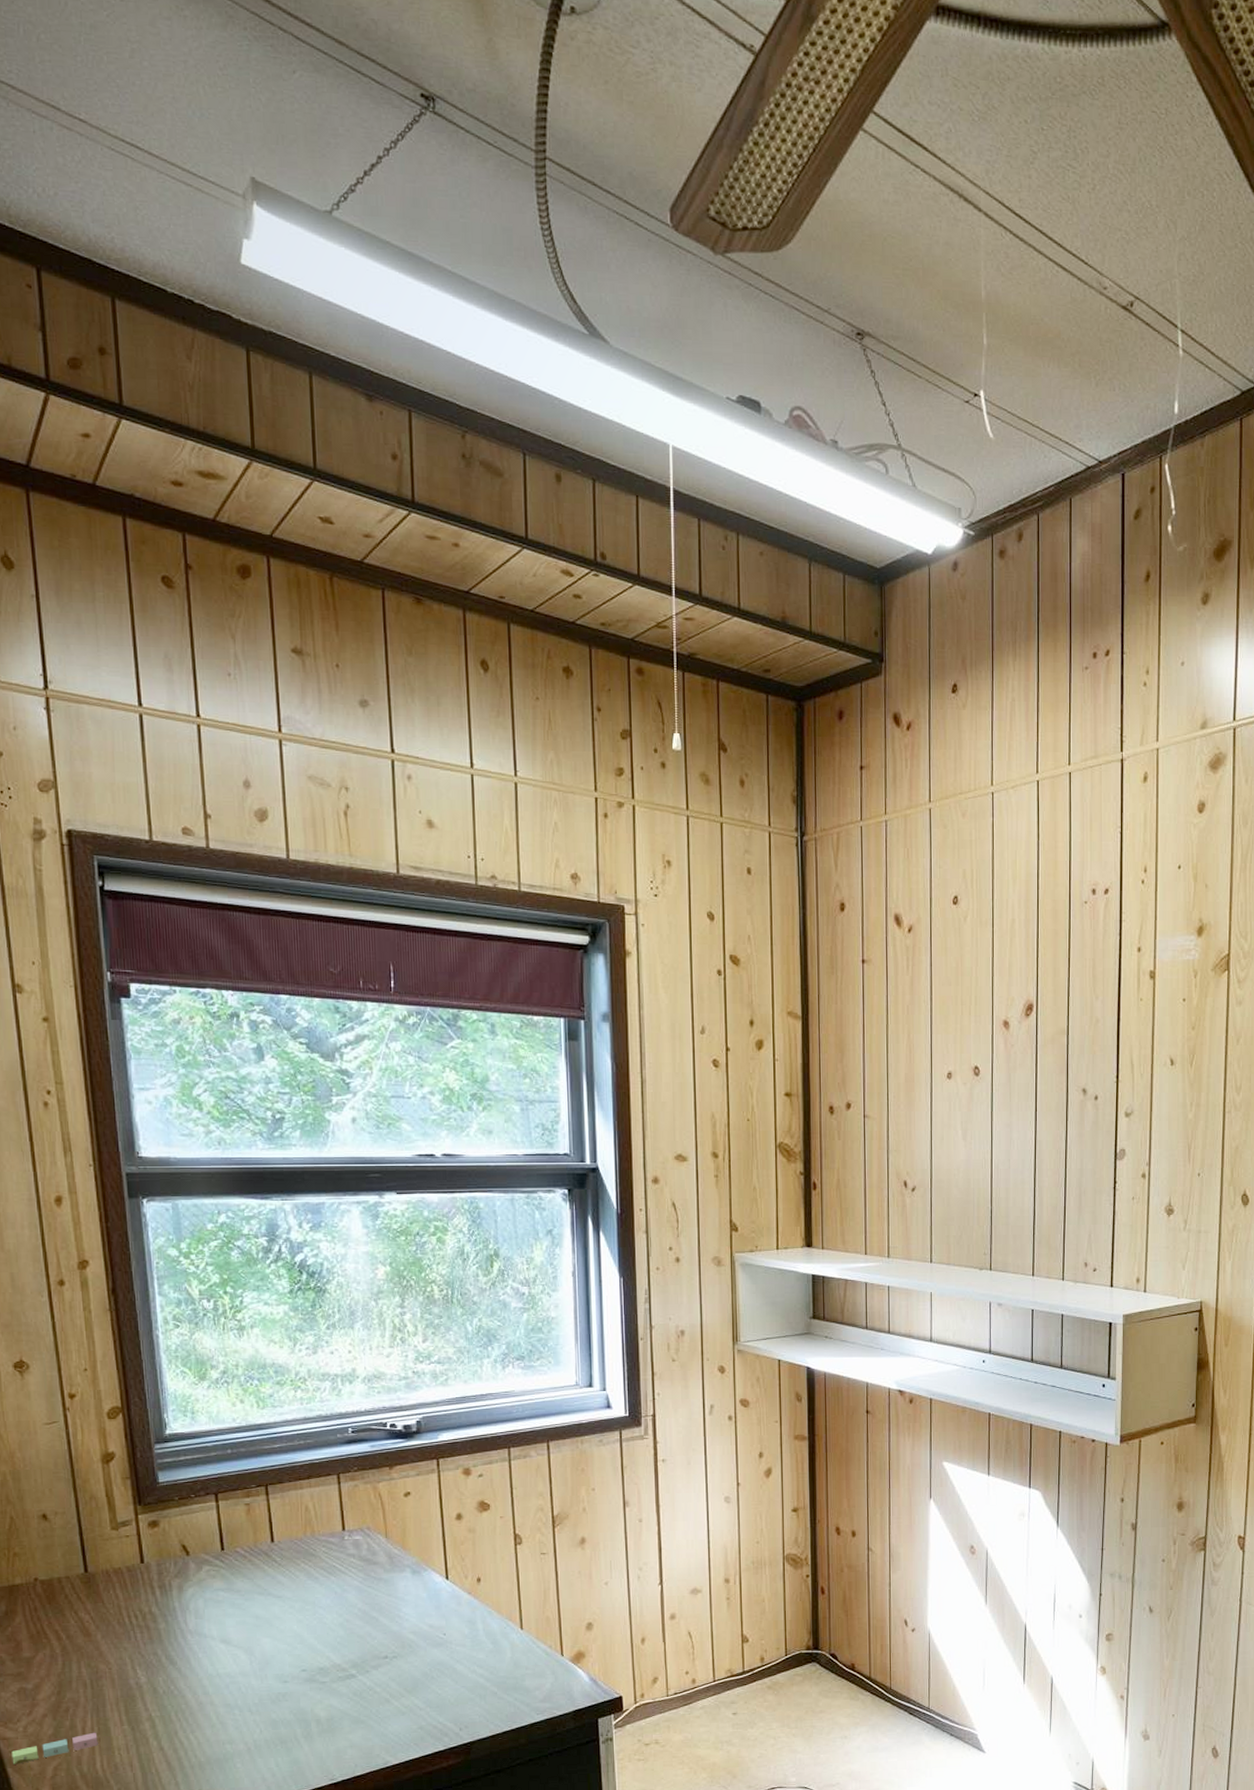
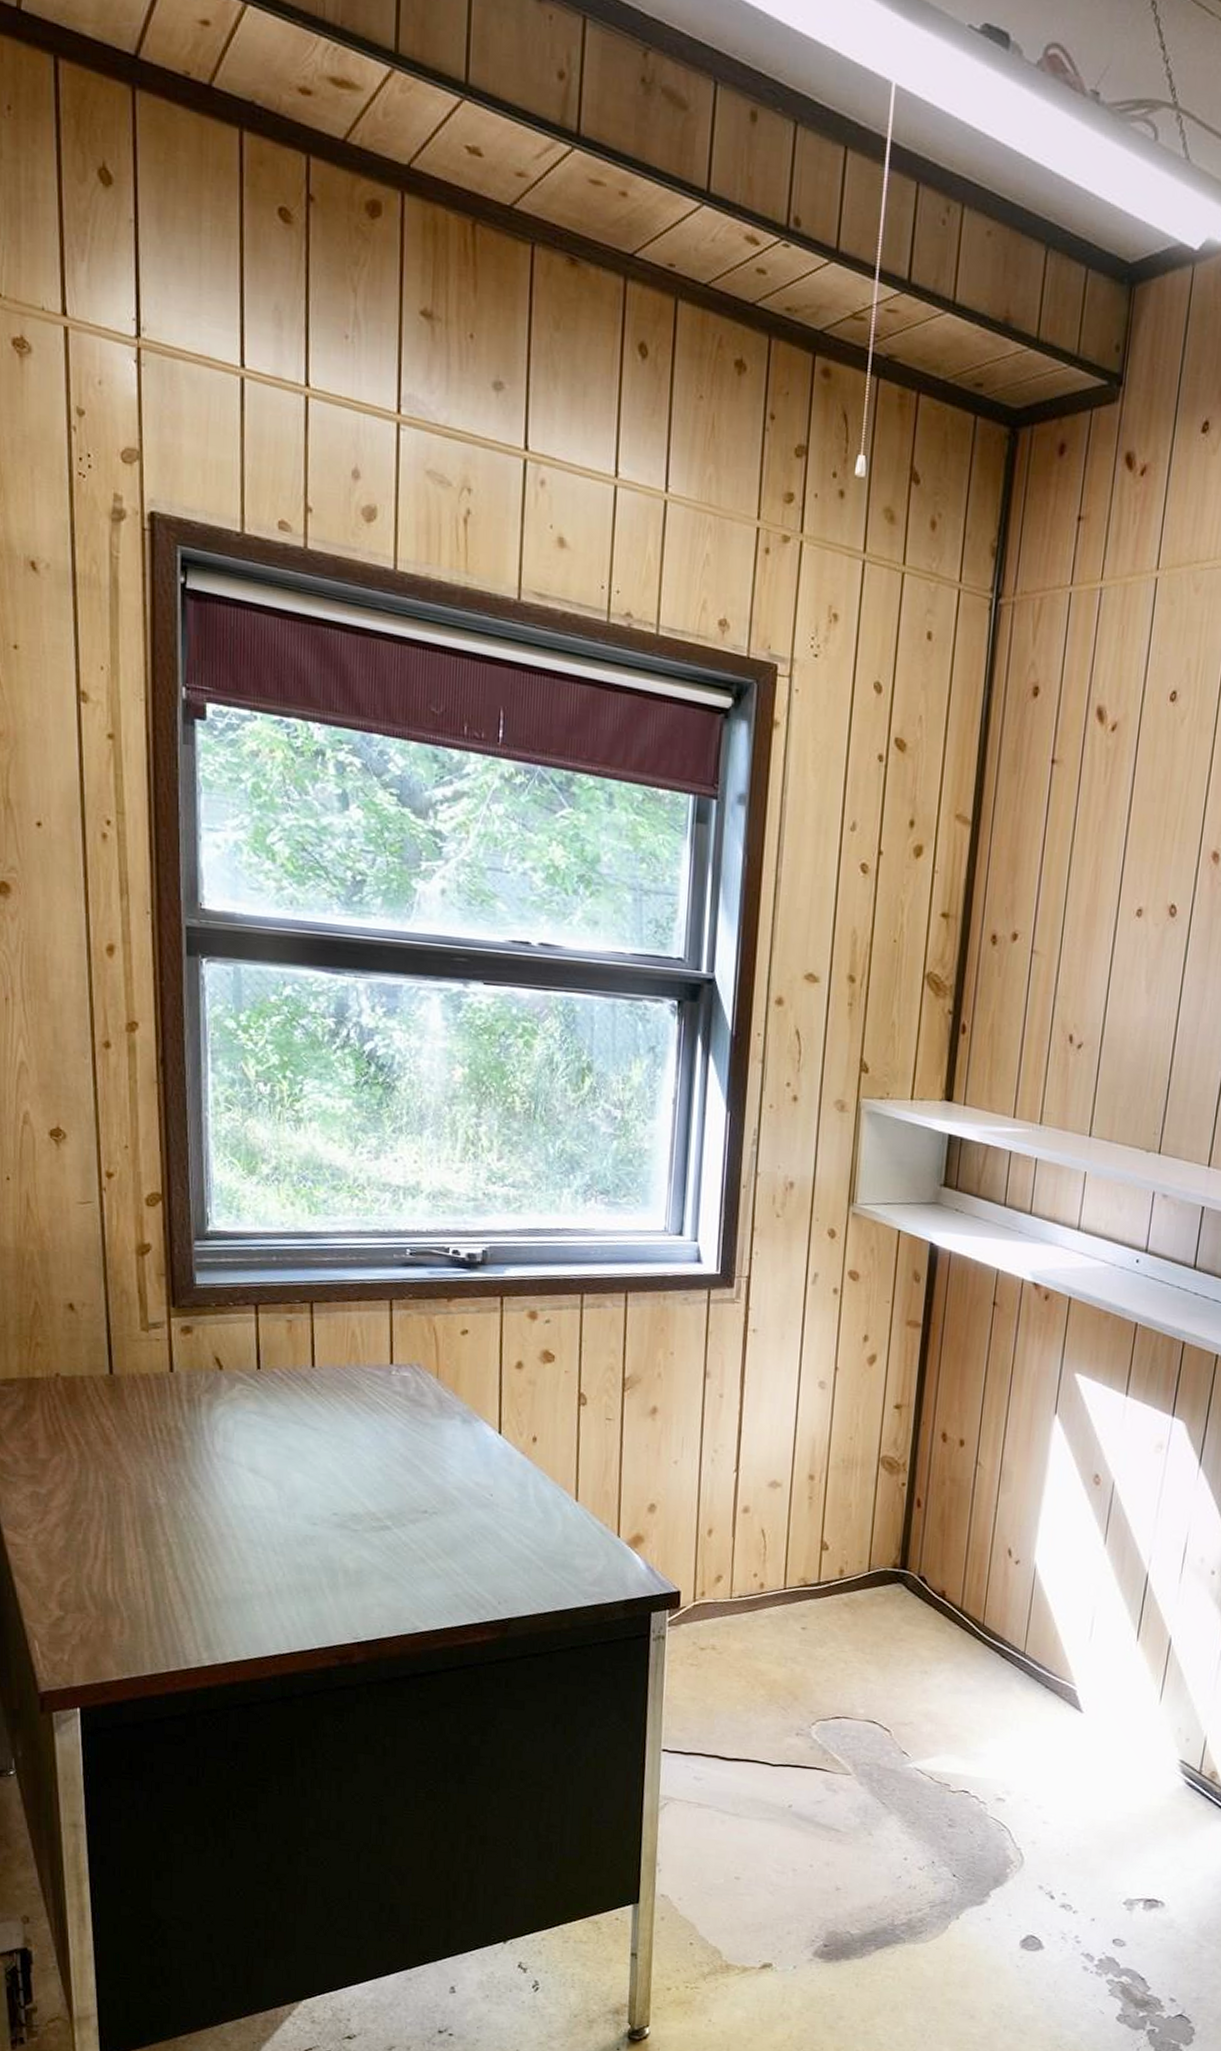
sticky notes: present [11,1732,98,1765] -> none [19,1550,111,1574]

